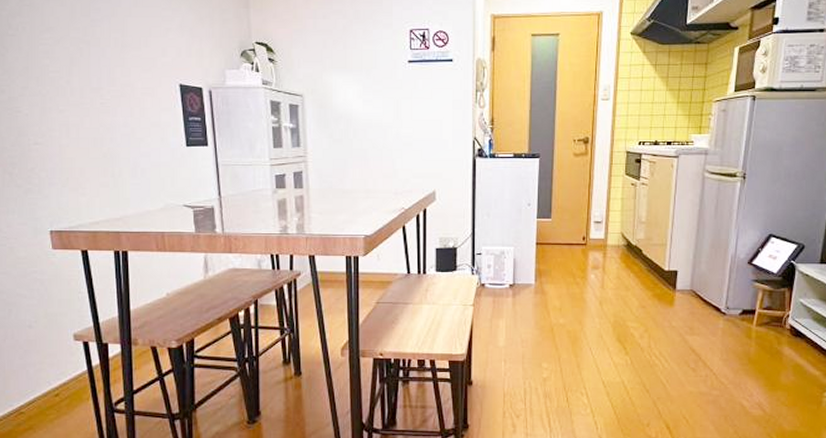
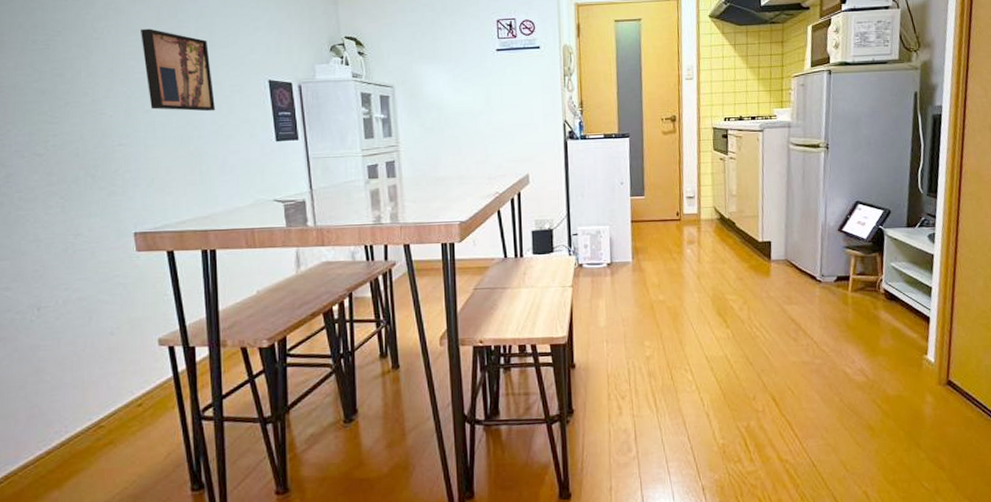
wall art: none [55,27,128,114] -> present [141,29,216,112]

